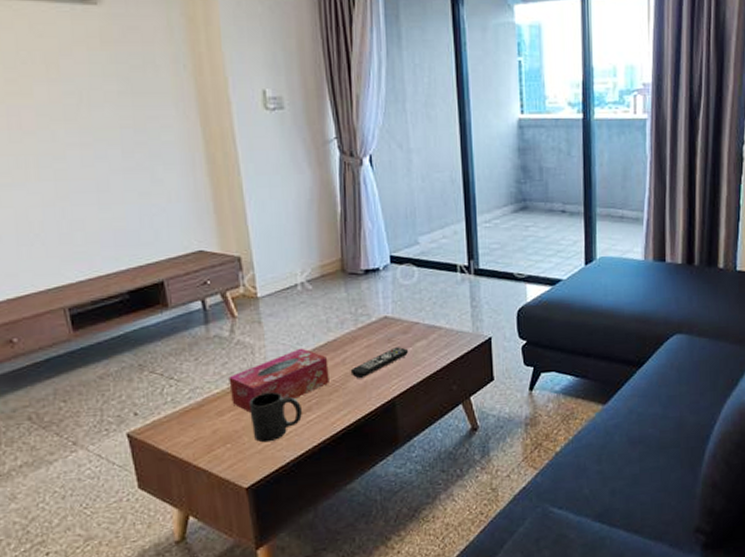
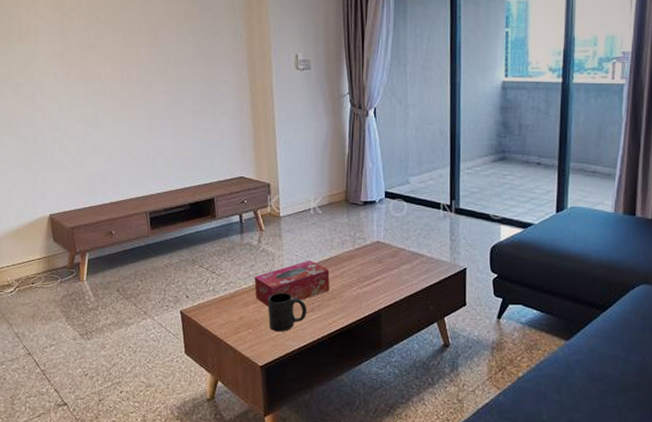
remote control: present [350,347,409,378] -> none [346,268,395,290]

